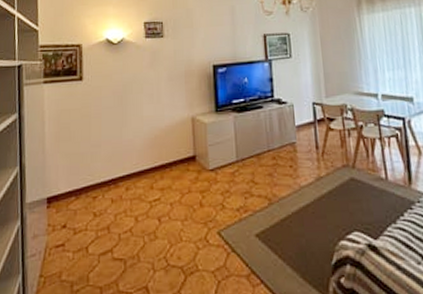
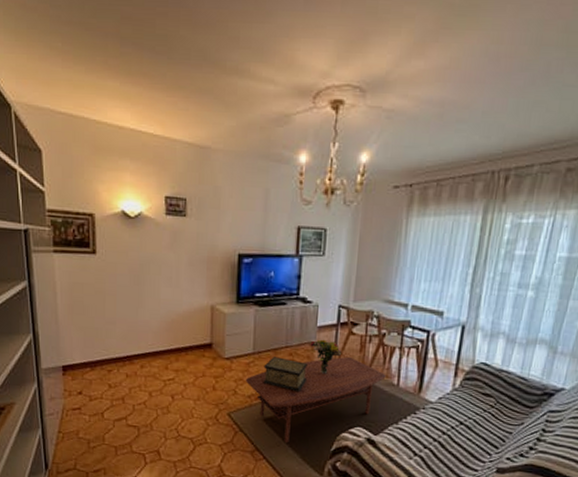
coffee table: none [231,153,373,261] -> present [245,356,386,443]
decorative box: none [249,162,295,199] -> present [263,357,308,393]
bouquet: none [291,138,325,175] -> present [310,339,342,374]

